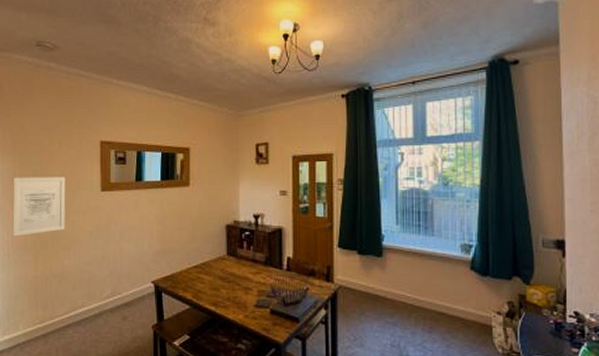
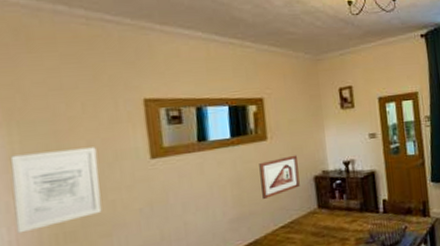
picture frame: none [181,202,213,238] -> present [259,155,300,199]

